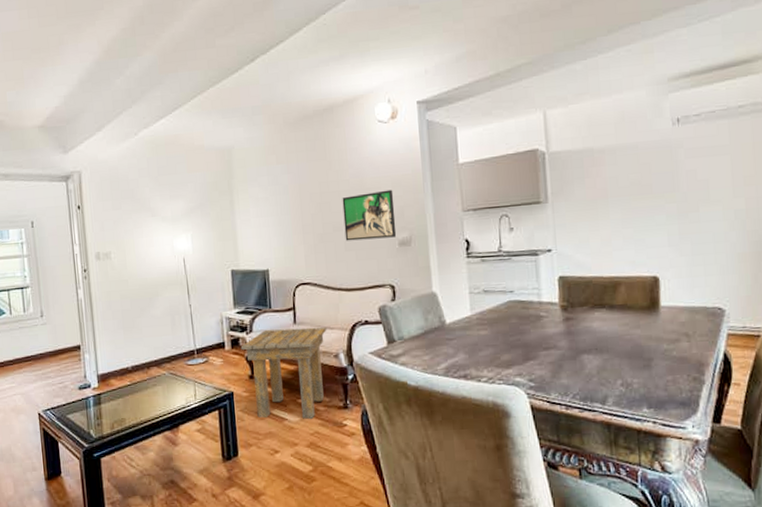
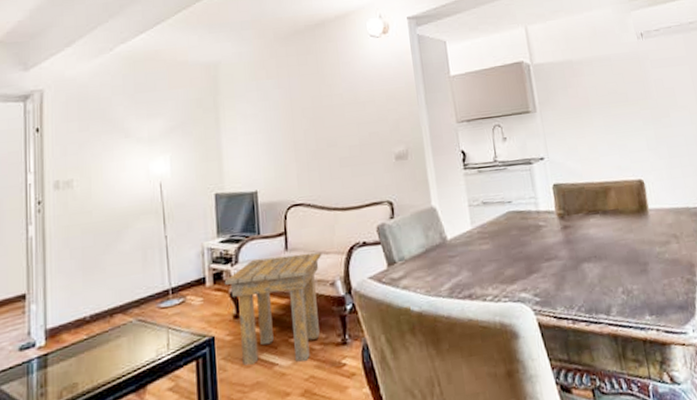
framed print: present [342,189,397,241] -> none [335,103,393,157]

